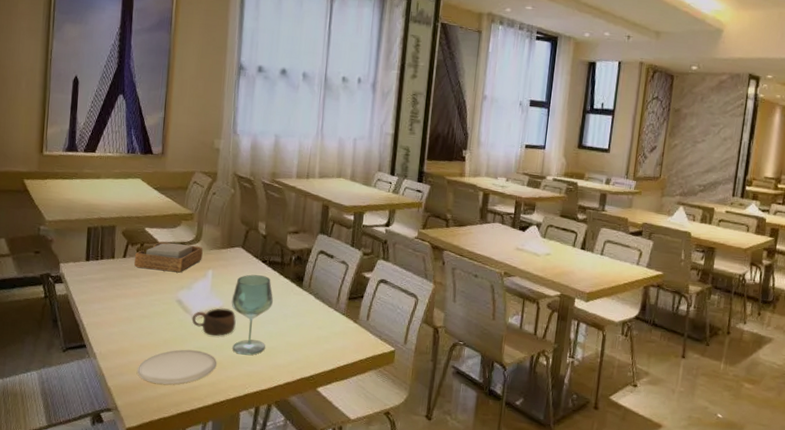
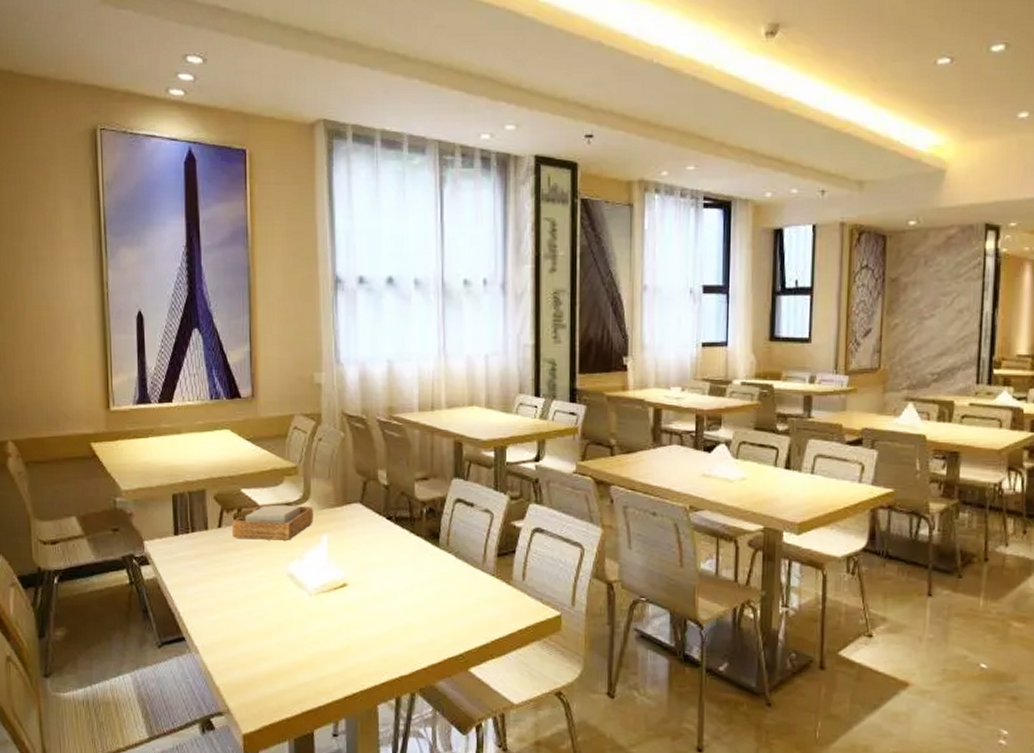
plate: present [136,349,217,386] -> none [248,633,344,679]
cup: present [191,308,236,336] -> none [308,579,362,614]
wine glass: present [231,274,274,356] -> none [354,535,406,635]

